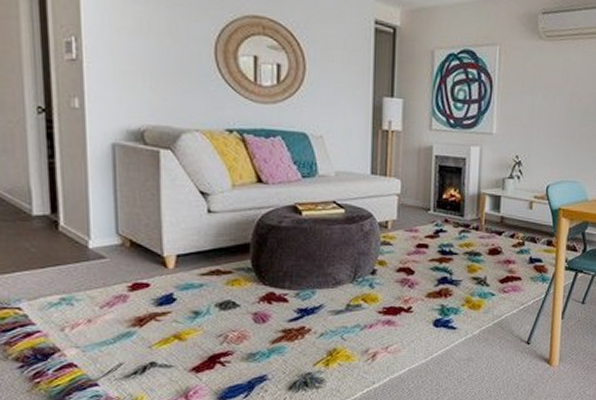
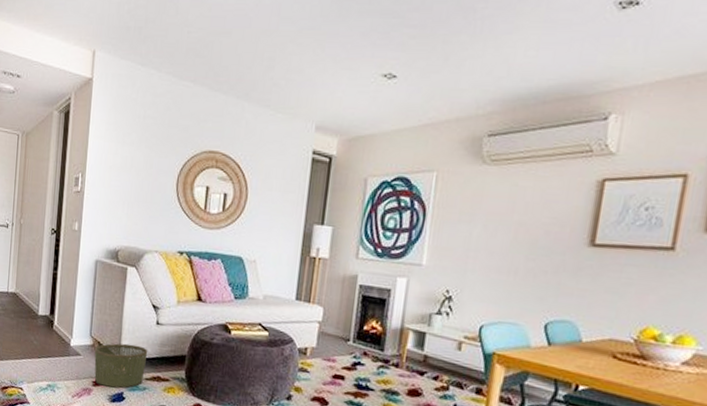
basket: none [125,238,201,290] -> present [94,343,148,388]

